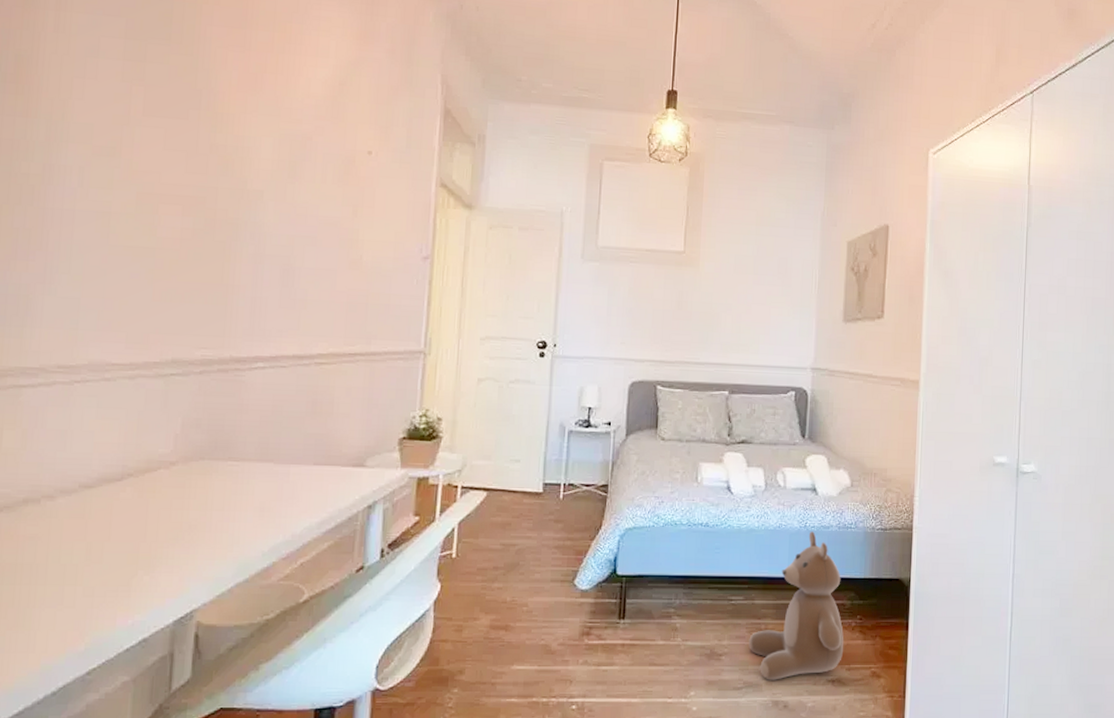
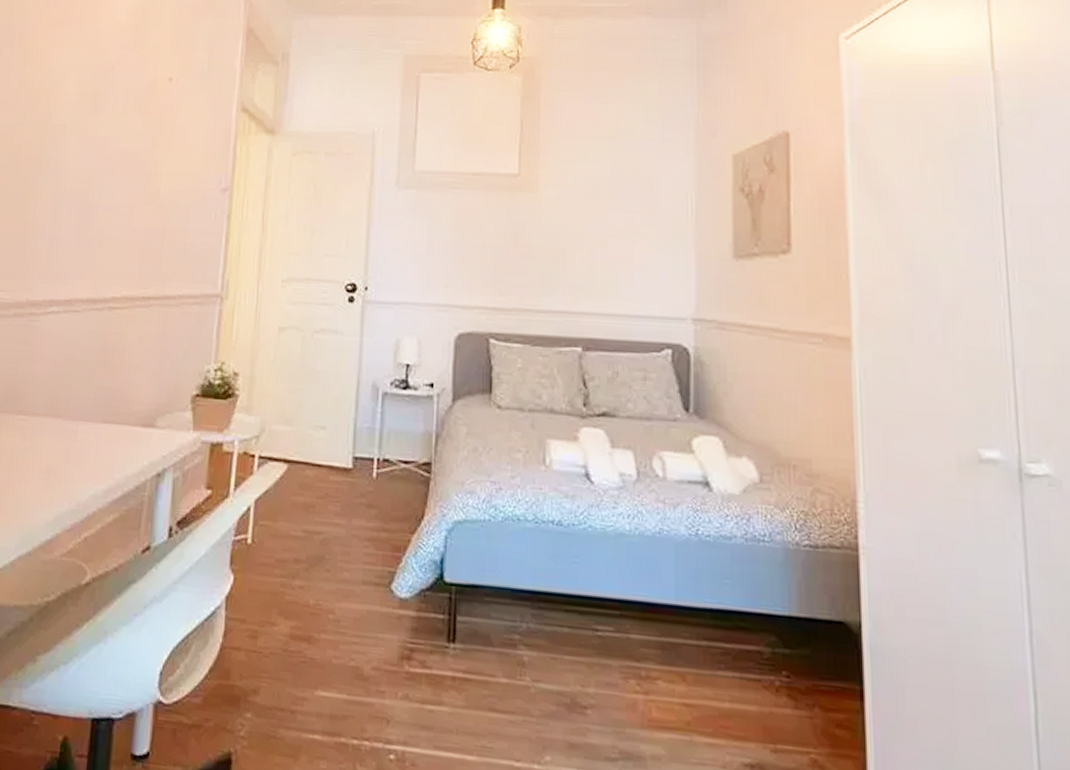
bear: present [749,531,844,680] -> none [624,542,765,754]

